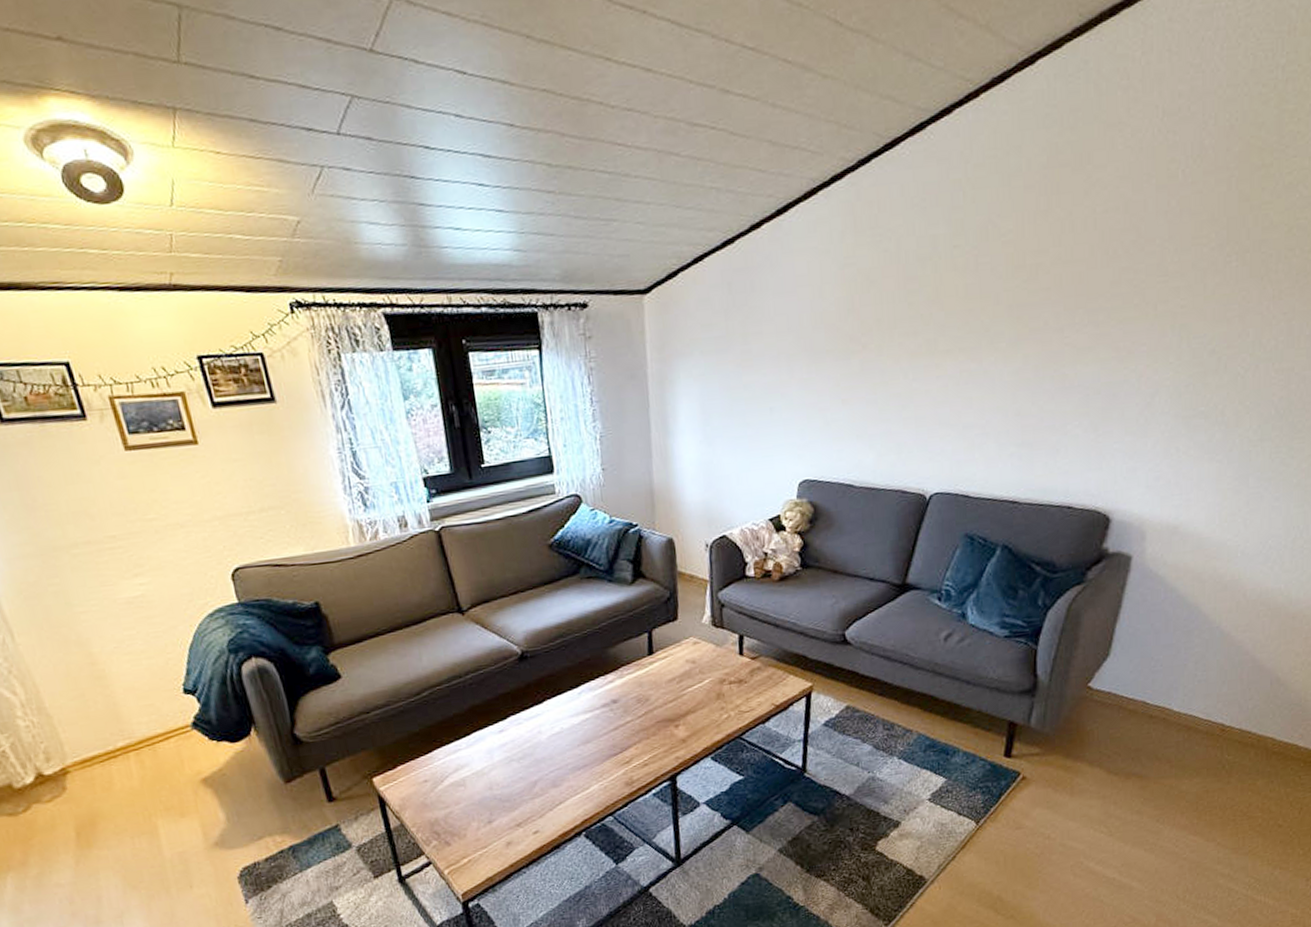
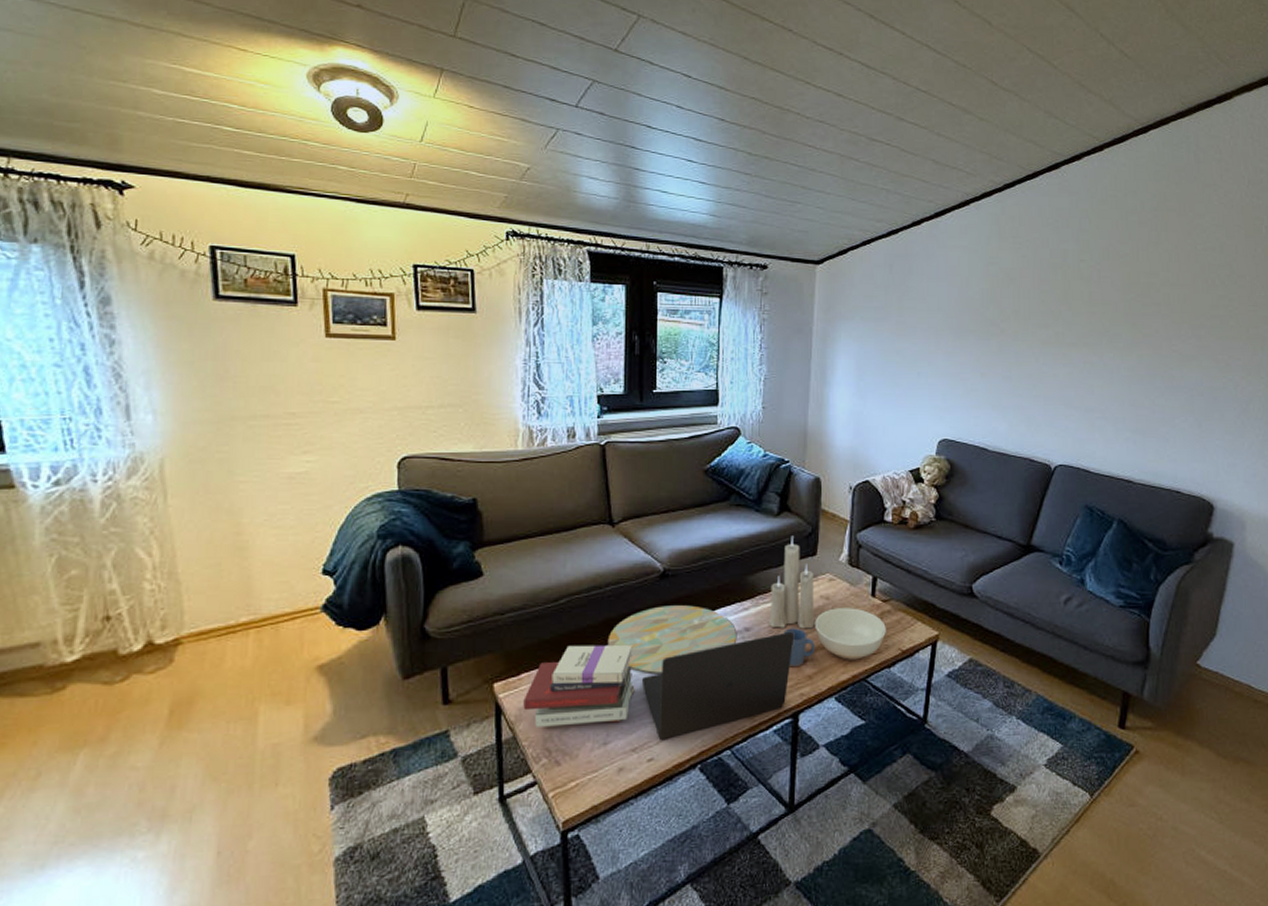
books: none [404,729,511,814] -> present [523,644,635,727]
decorative tray: none [476,684,606,753] -> present [607,605,737,673]
laptop: none [515,698,664,814] -> present [641,631,795,741]
candle: none [633,602,683,698] -> present [769,536,815,629]
mug: none [652,694,687,733] -> present [783,628,816,668]
bowl: none [682,668,758,721] -> present [815,608,886,660]

